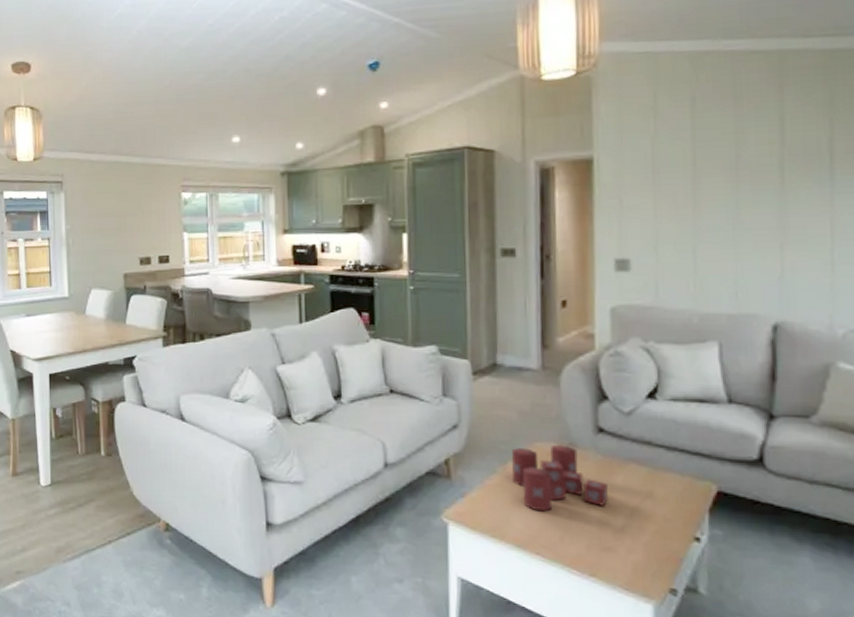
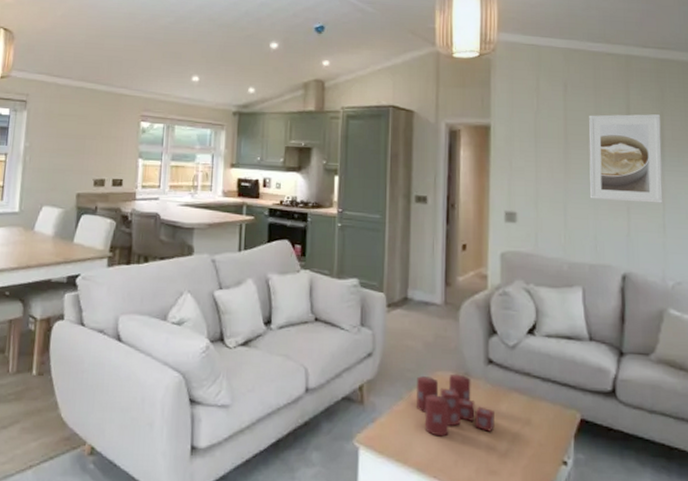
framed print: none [726,123,832,237] -> present [588,114,663,203]

